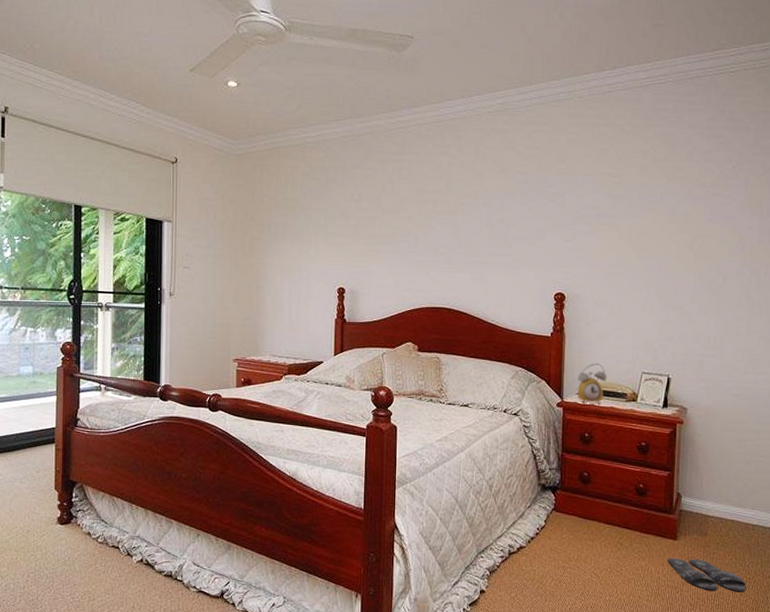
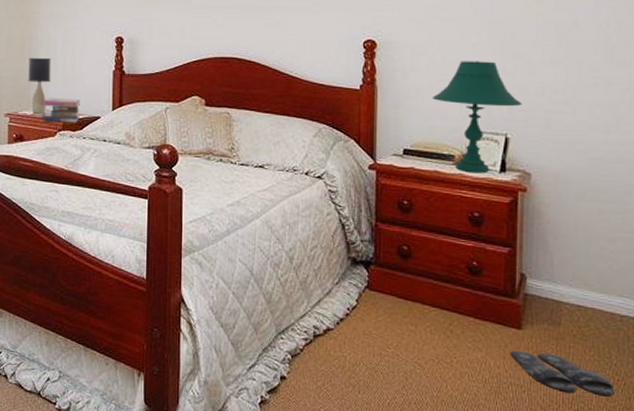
table lamp: none [256,306,278,361] -> present [28,57,51,116]
books: none [268,343,305,368] -> present [42,97,81,123]
alarm clock: present [577,363,607,404] -> none [393,120,429,167]
table lamp: none [610,312,681,409] -> present [432,61,522,174]

